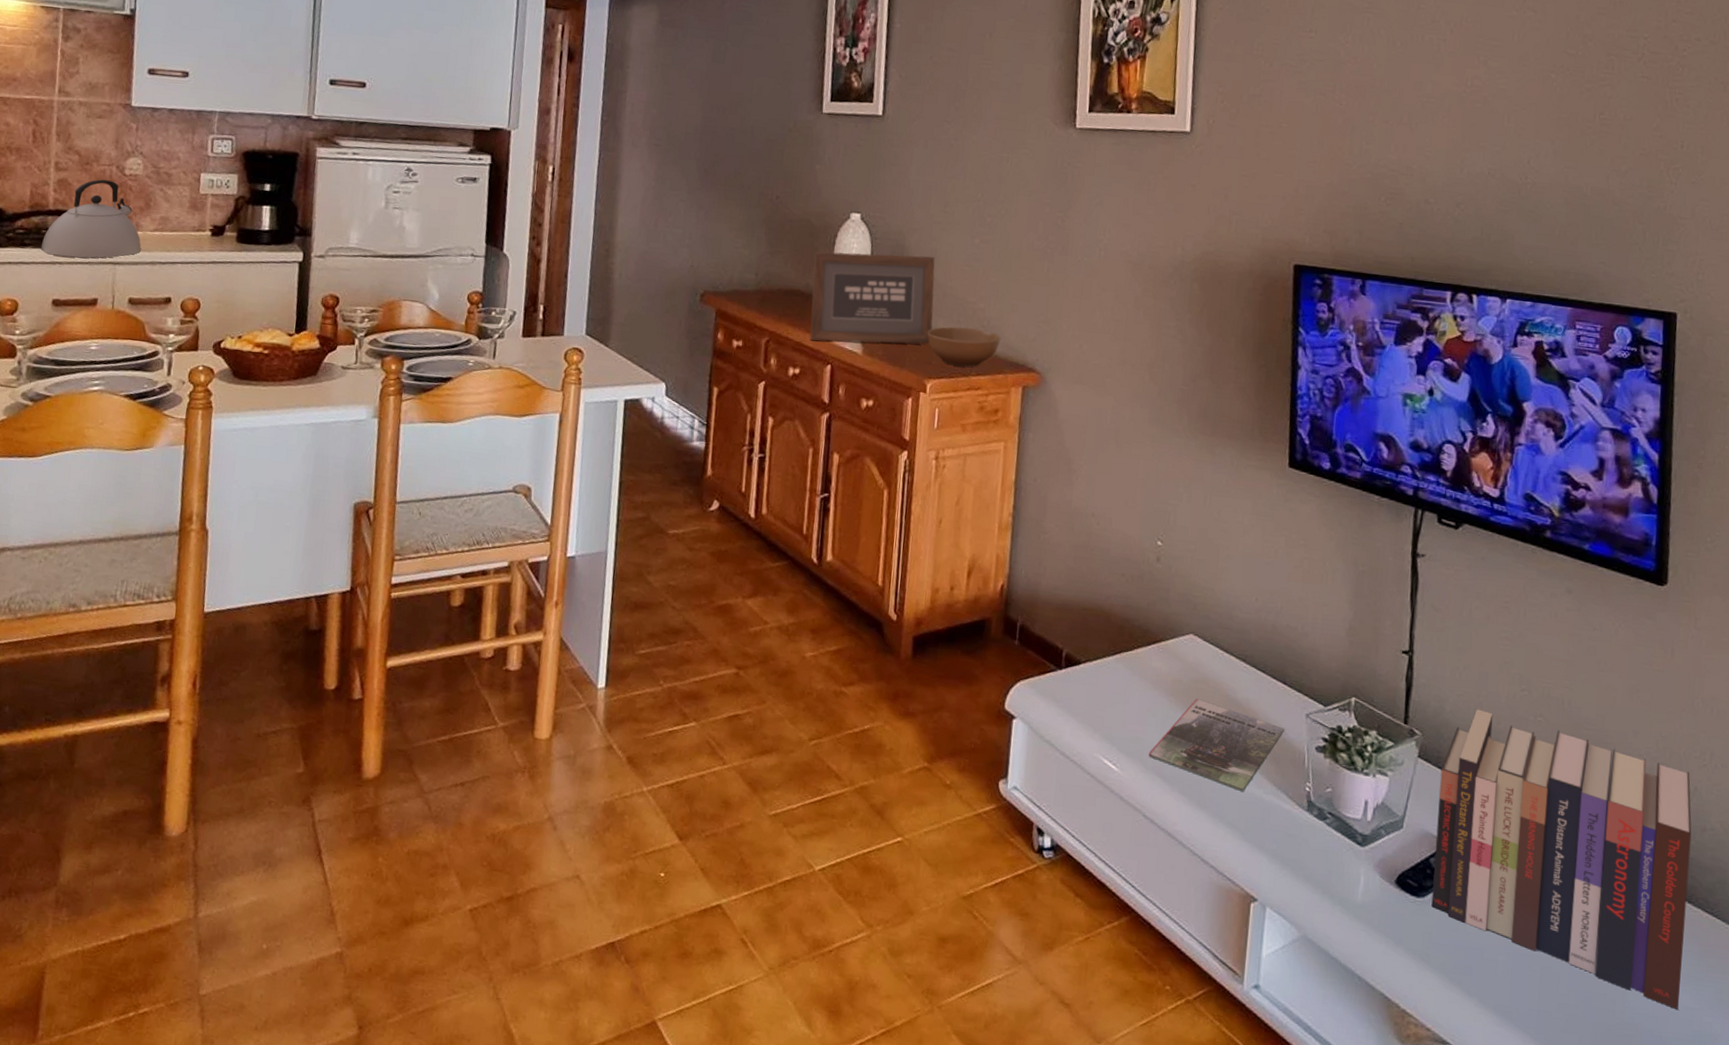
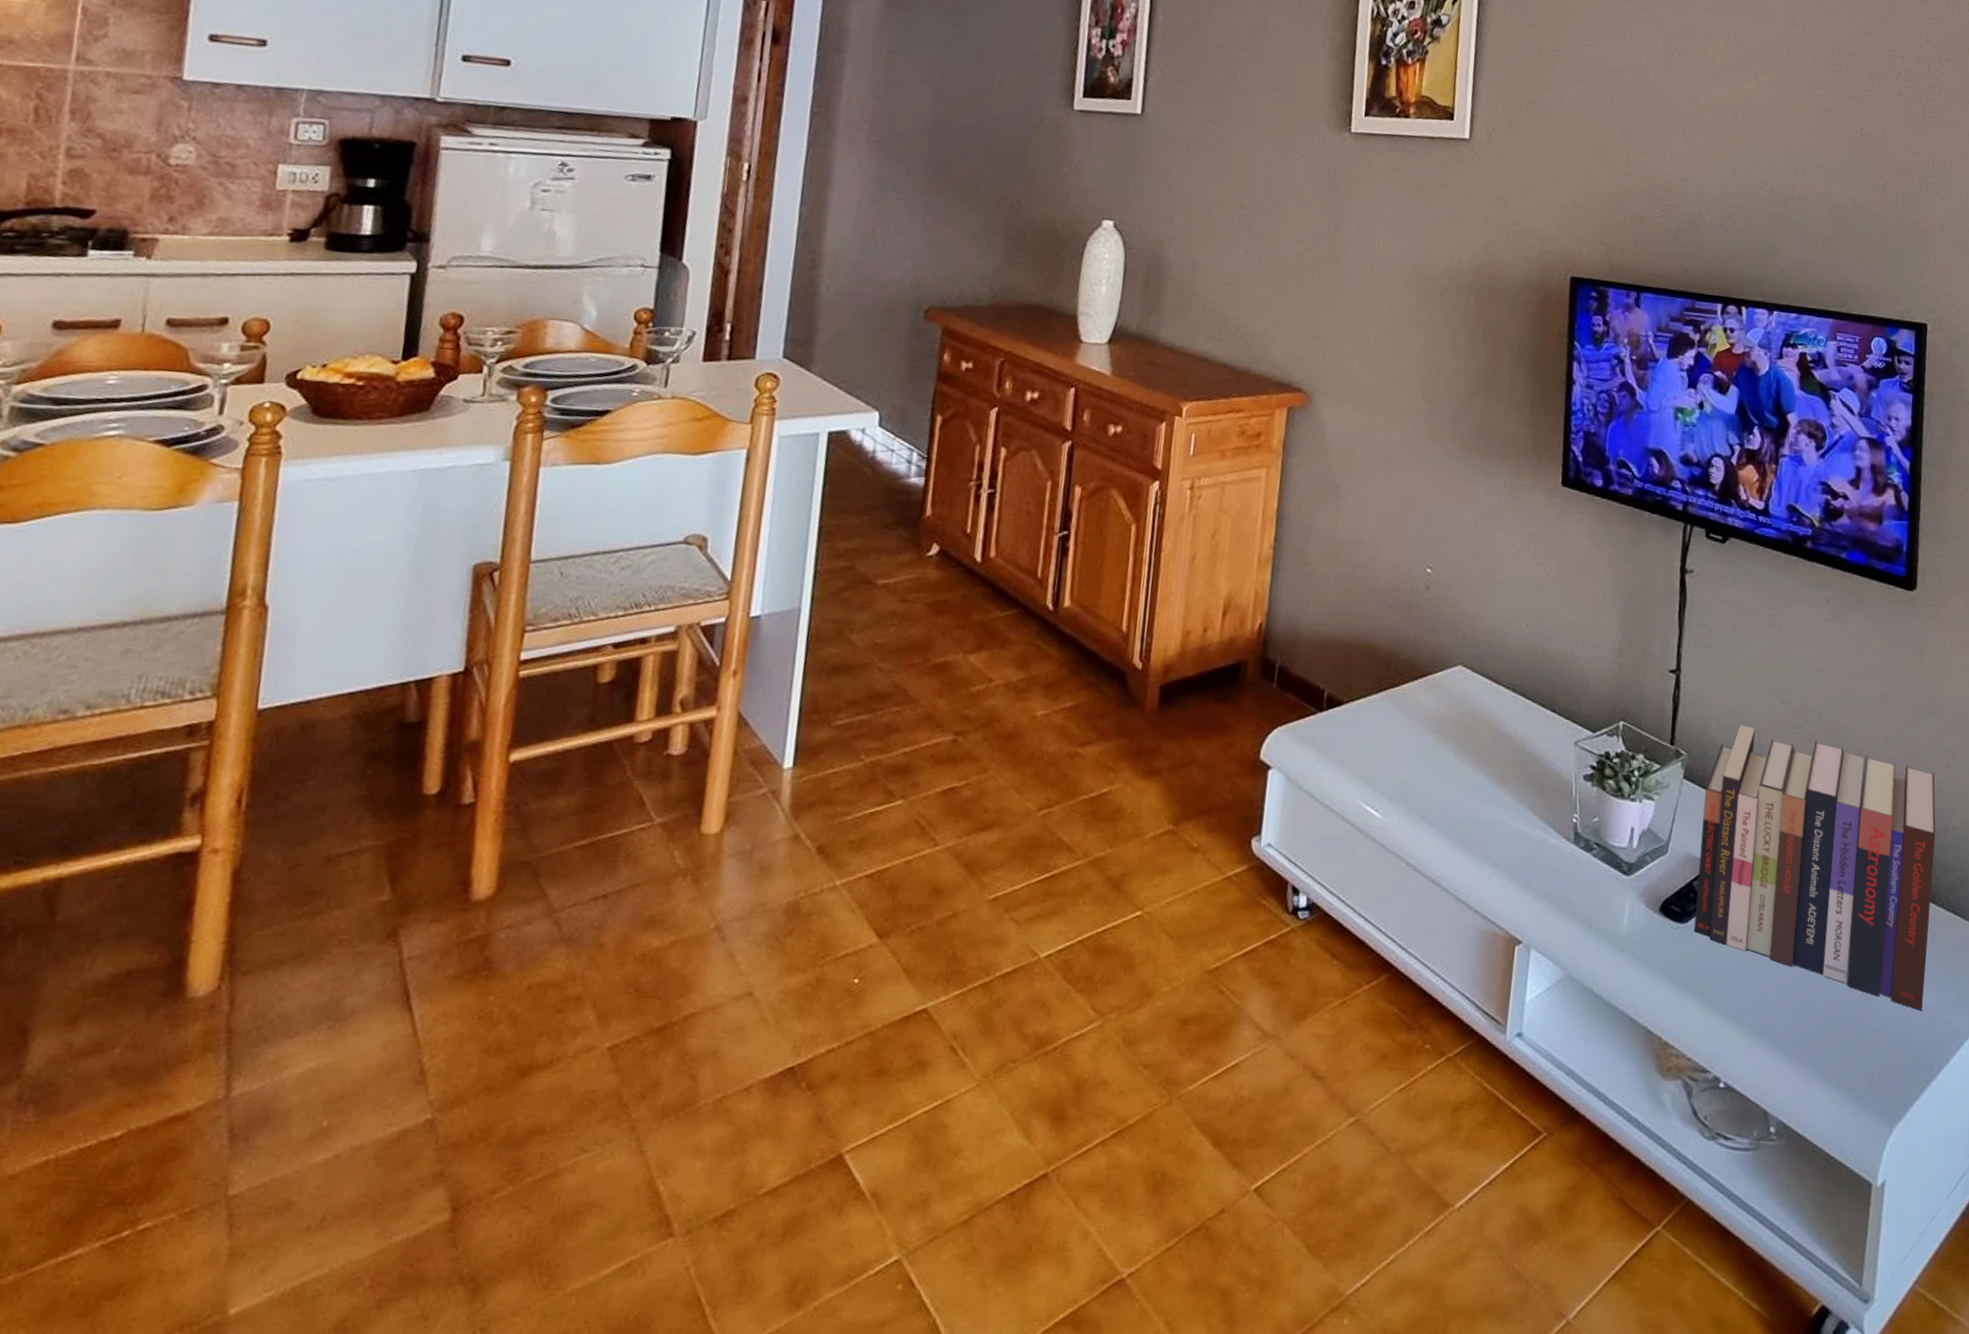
kettle: present [40,179,141,259] -> none [38,170,189,269]
picture frame: present [809,251,935,345] -> none [1051,262,1196,364]
bowl: present [927,327,1001,367] -> none [1184,344,1266,388]
magazine: present [1148,699,1284,793] -> none [1412,734,1553,830]

